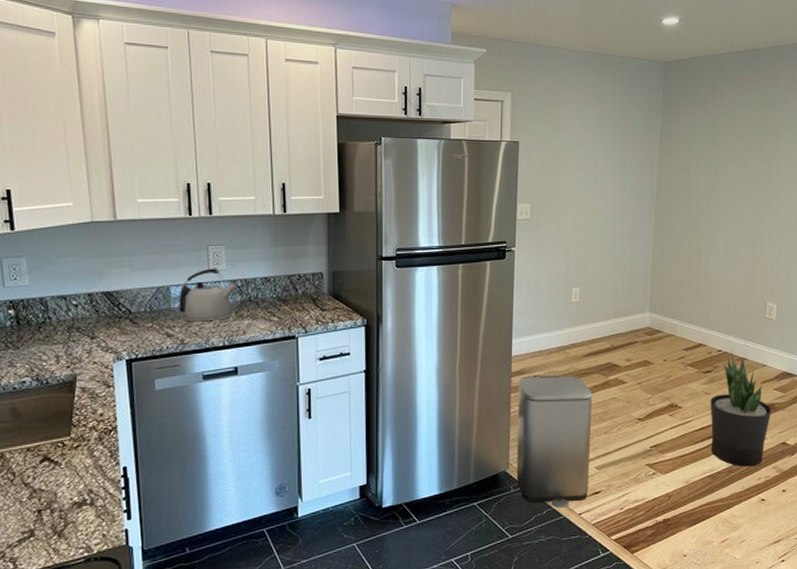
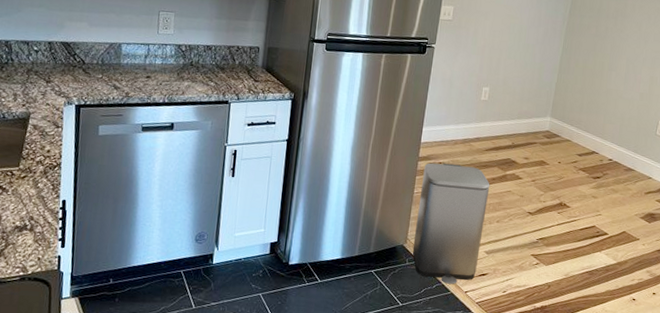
kettle: present [178,268,238,322] -> none [127,31,182,80]
planter: present [711,350,771,467] -> none [592,161,652,268]

